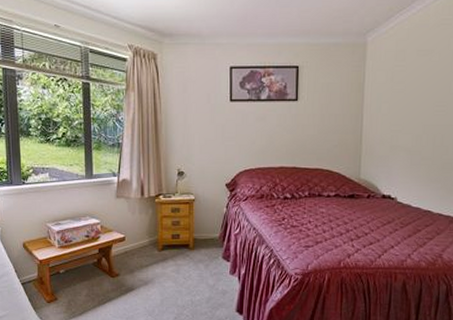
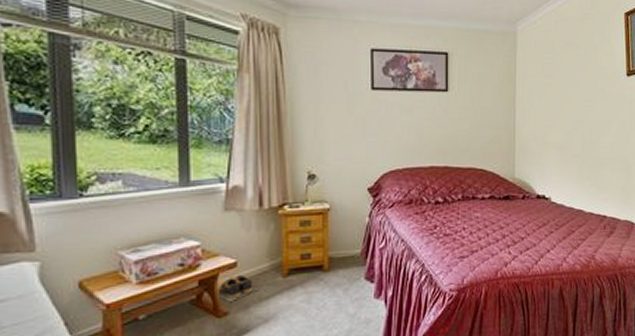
shoes: none [112,246,141,266] -> present [218,274,260,302]

